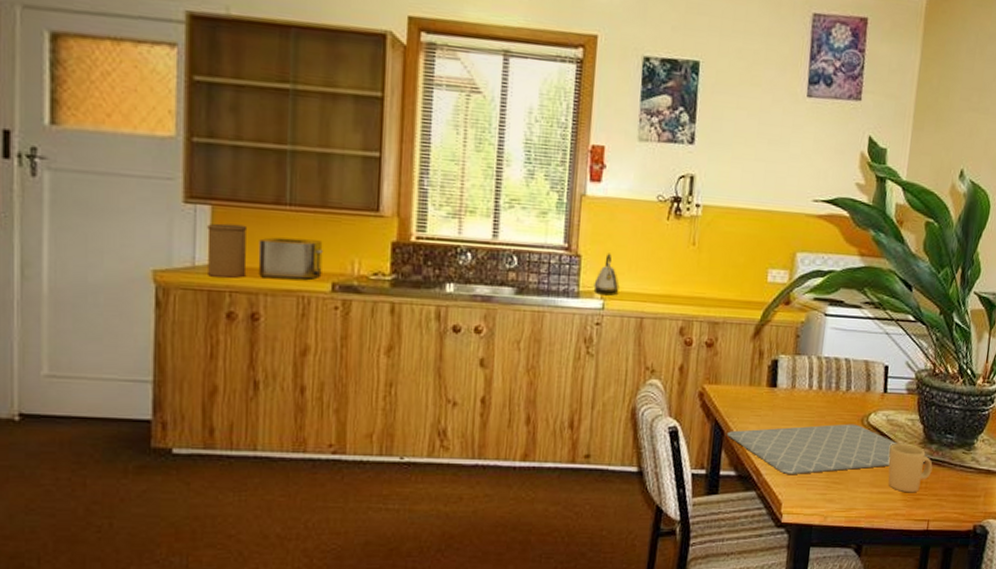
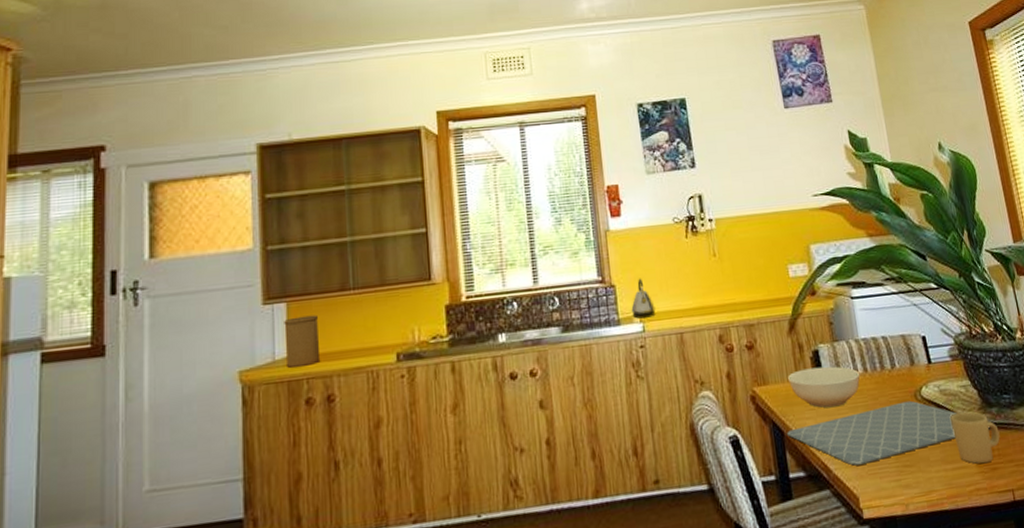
toaster: present [258,237,323,281] -> none [329,316,387,361]
bowl: none [740,375,814,417] -> present [787,366,860,408]

